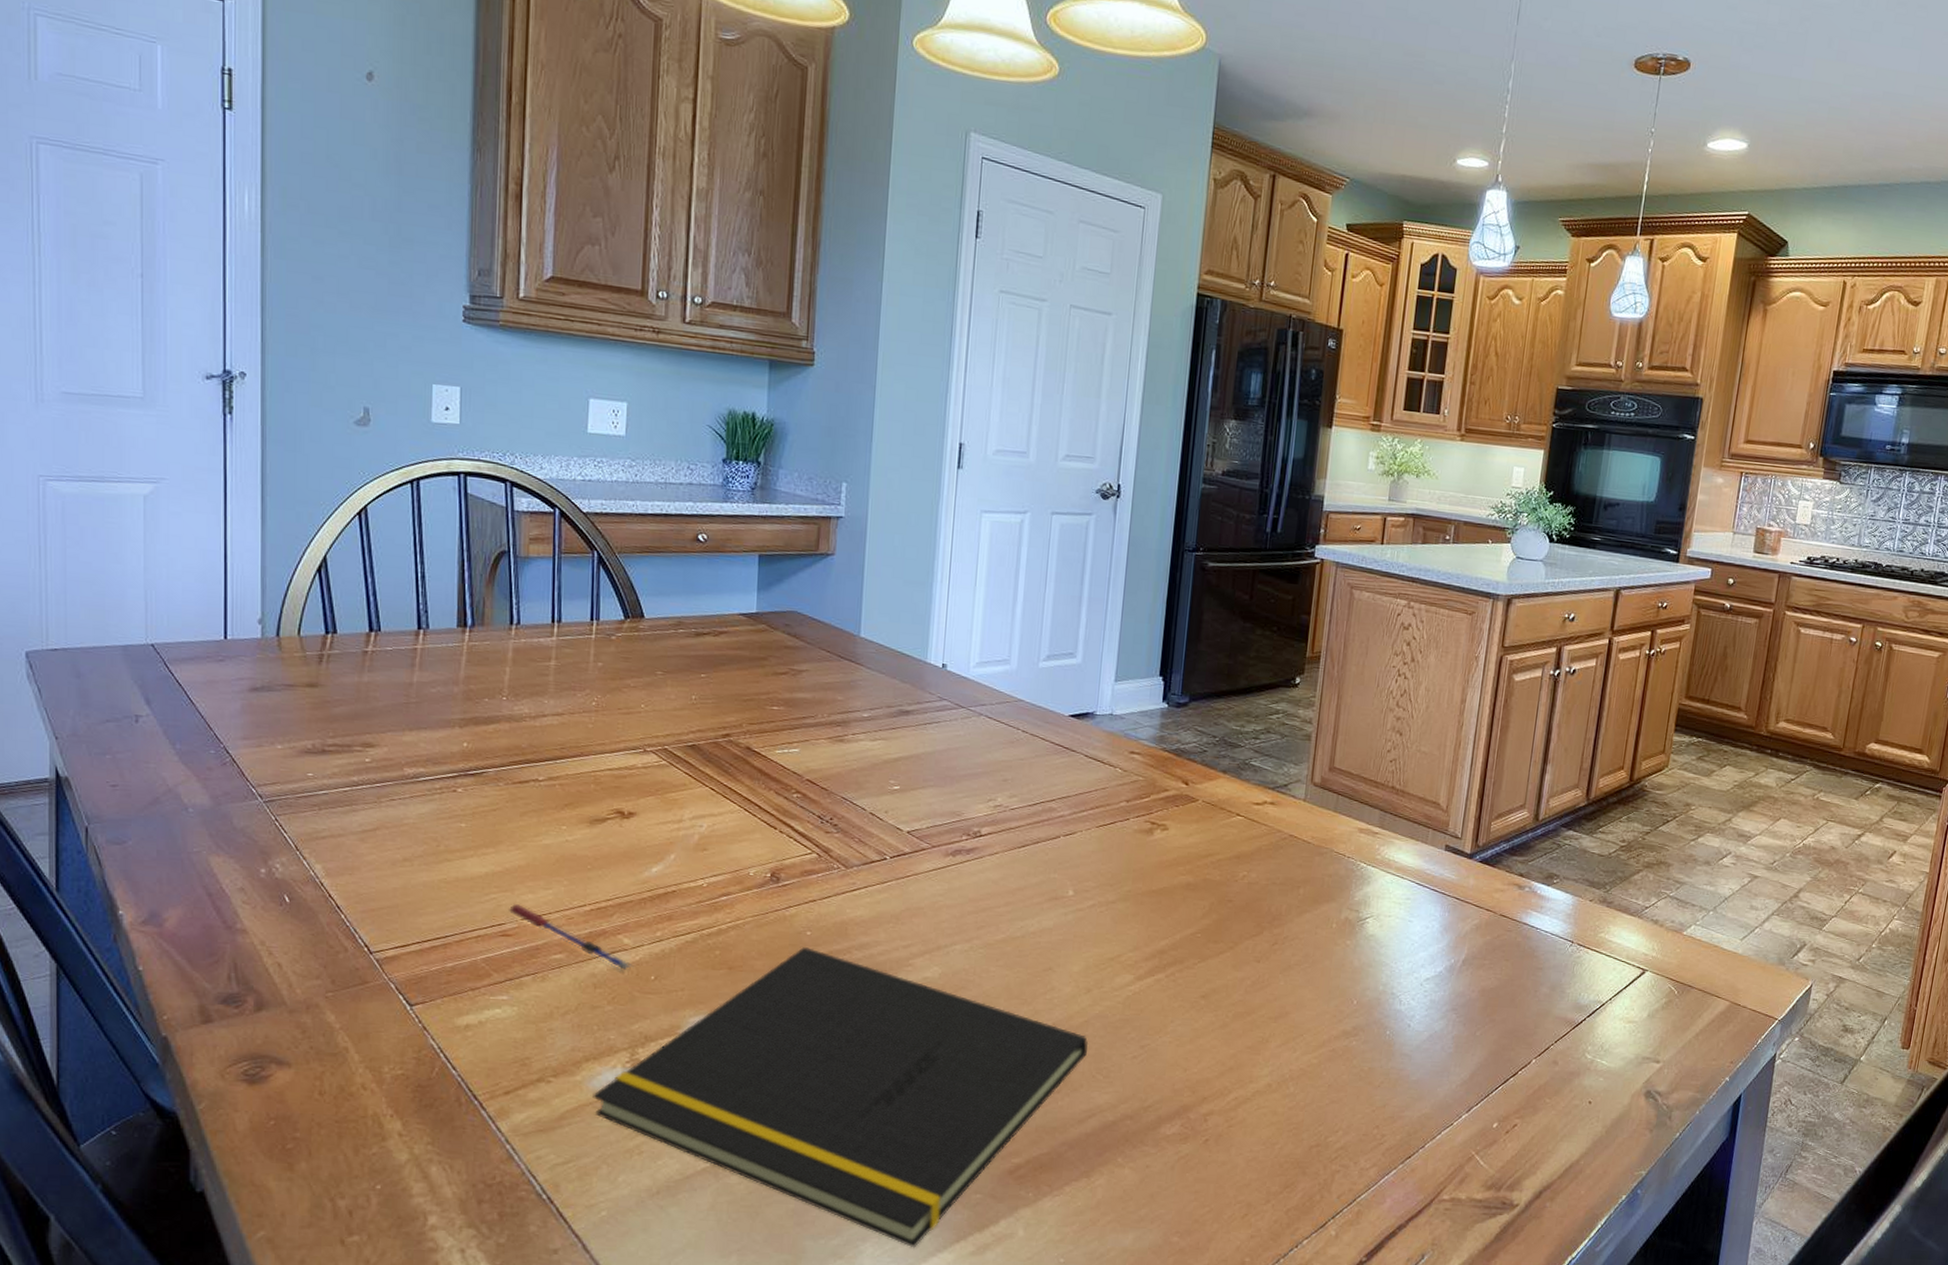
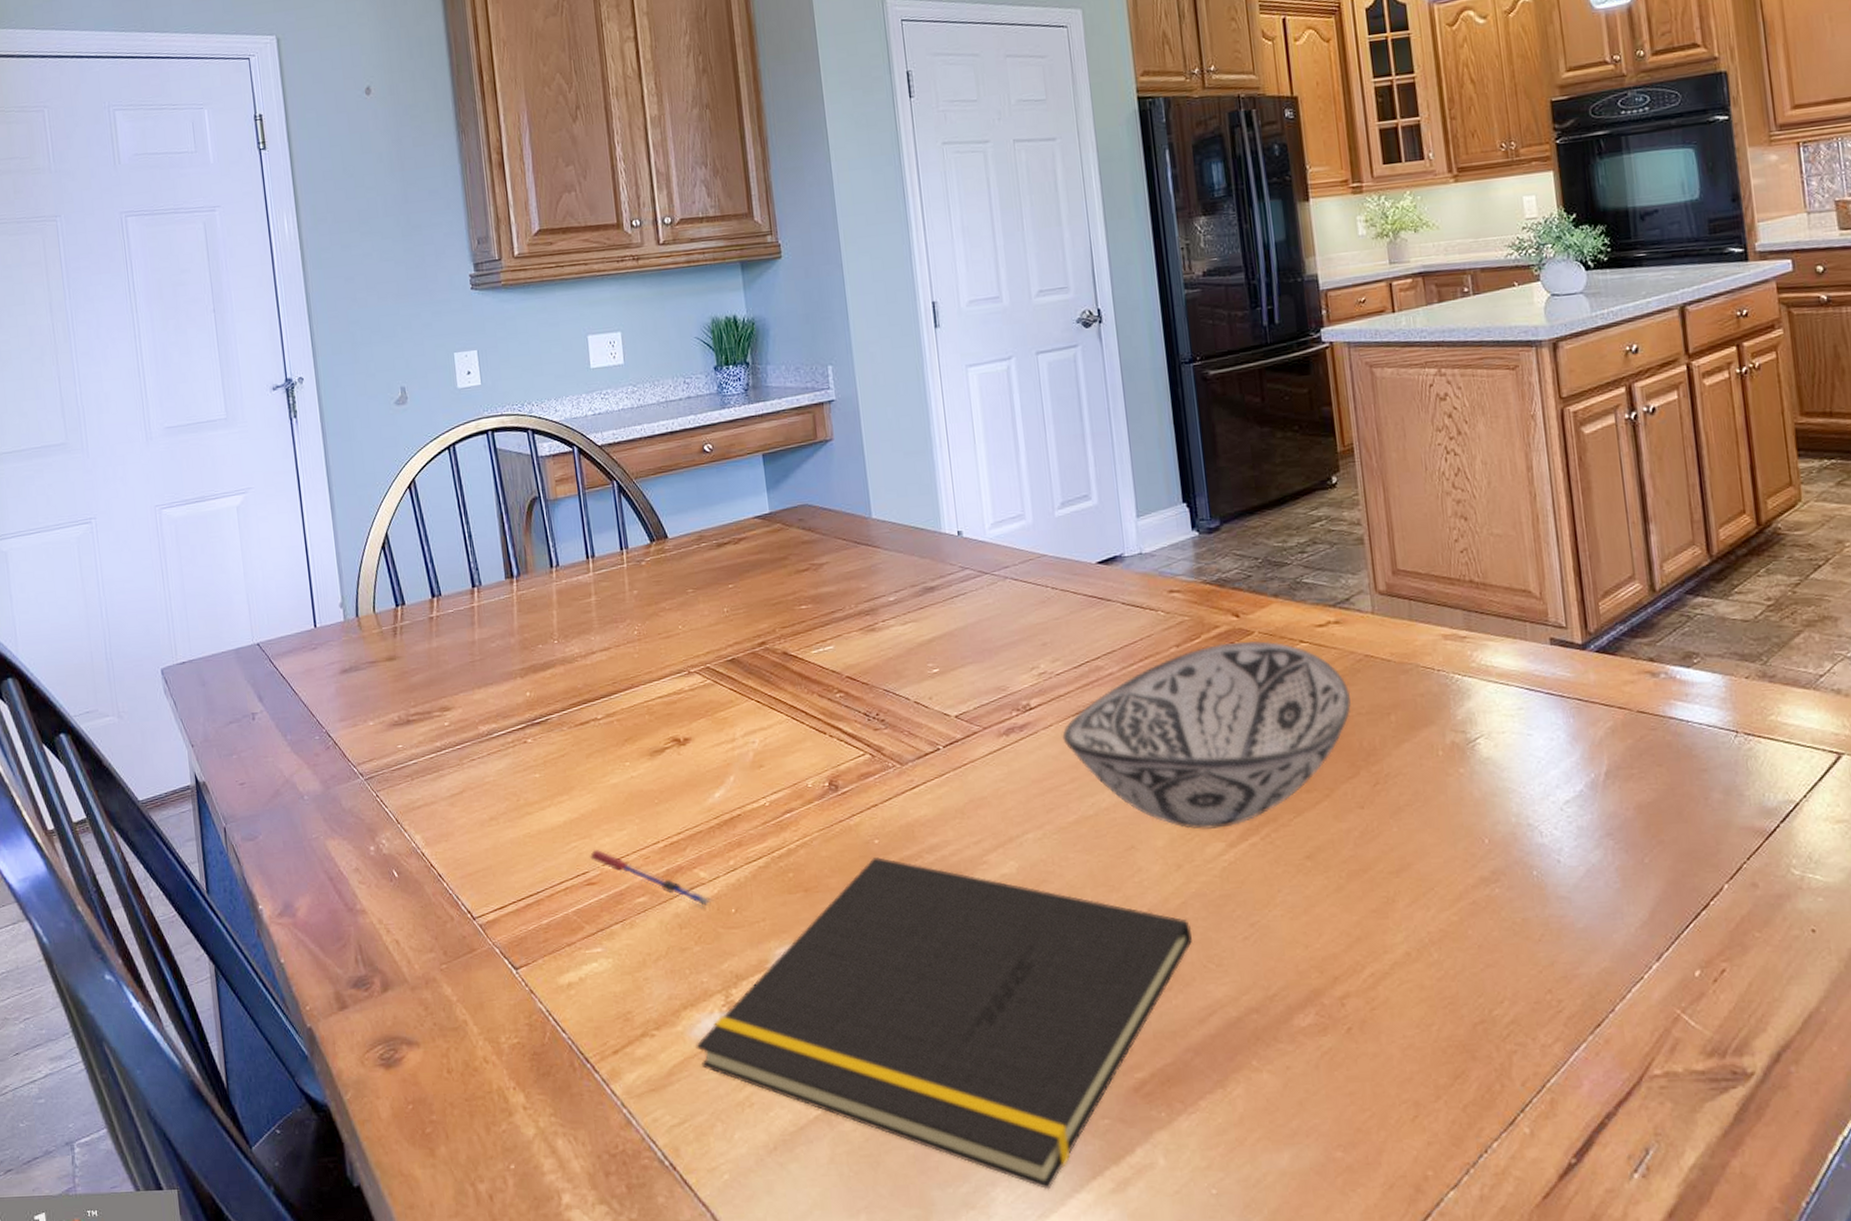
decorative bowl: none [1005,805,1271,963] -> present [1062,640,1352,829]

